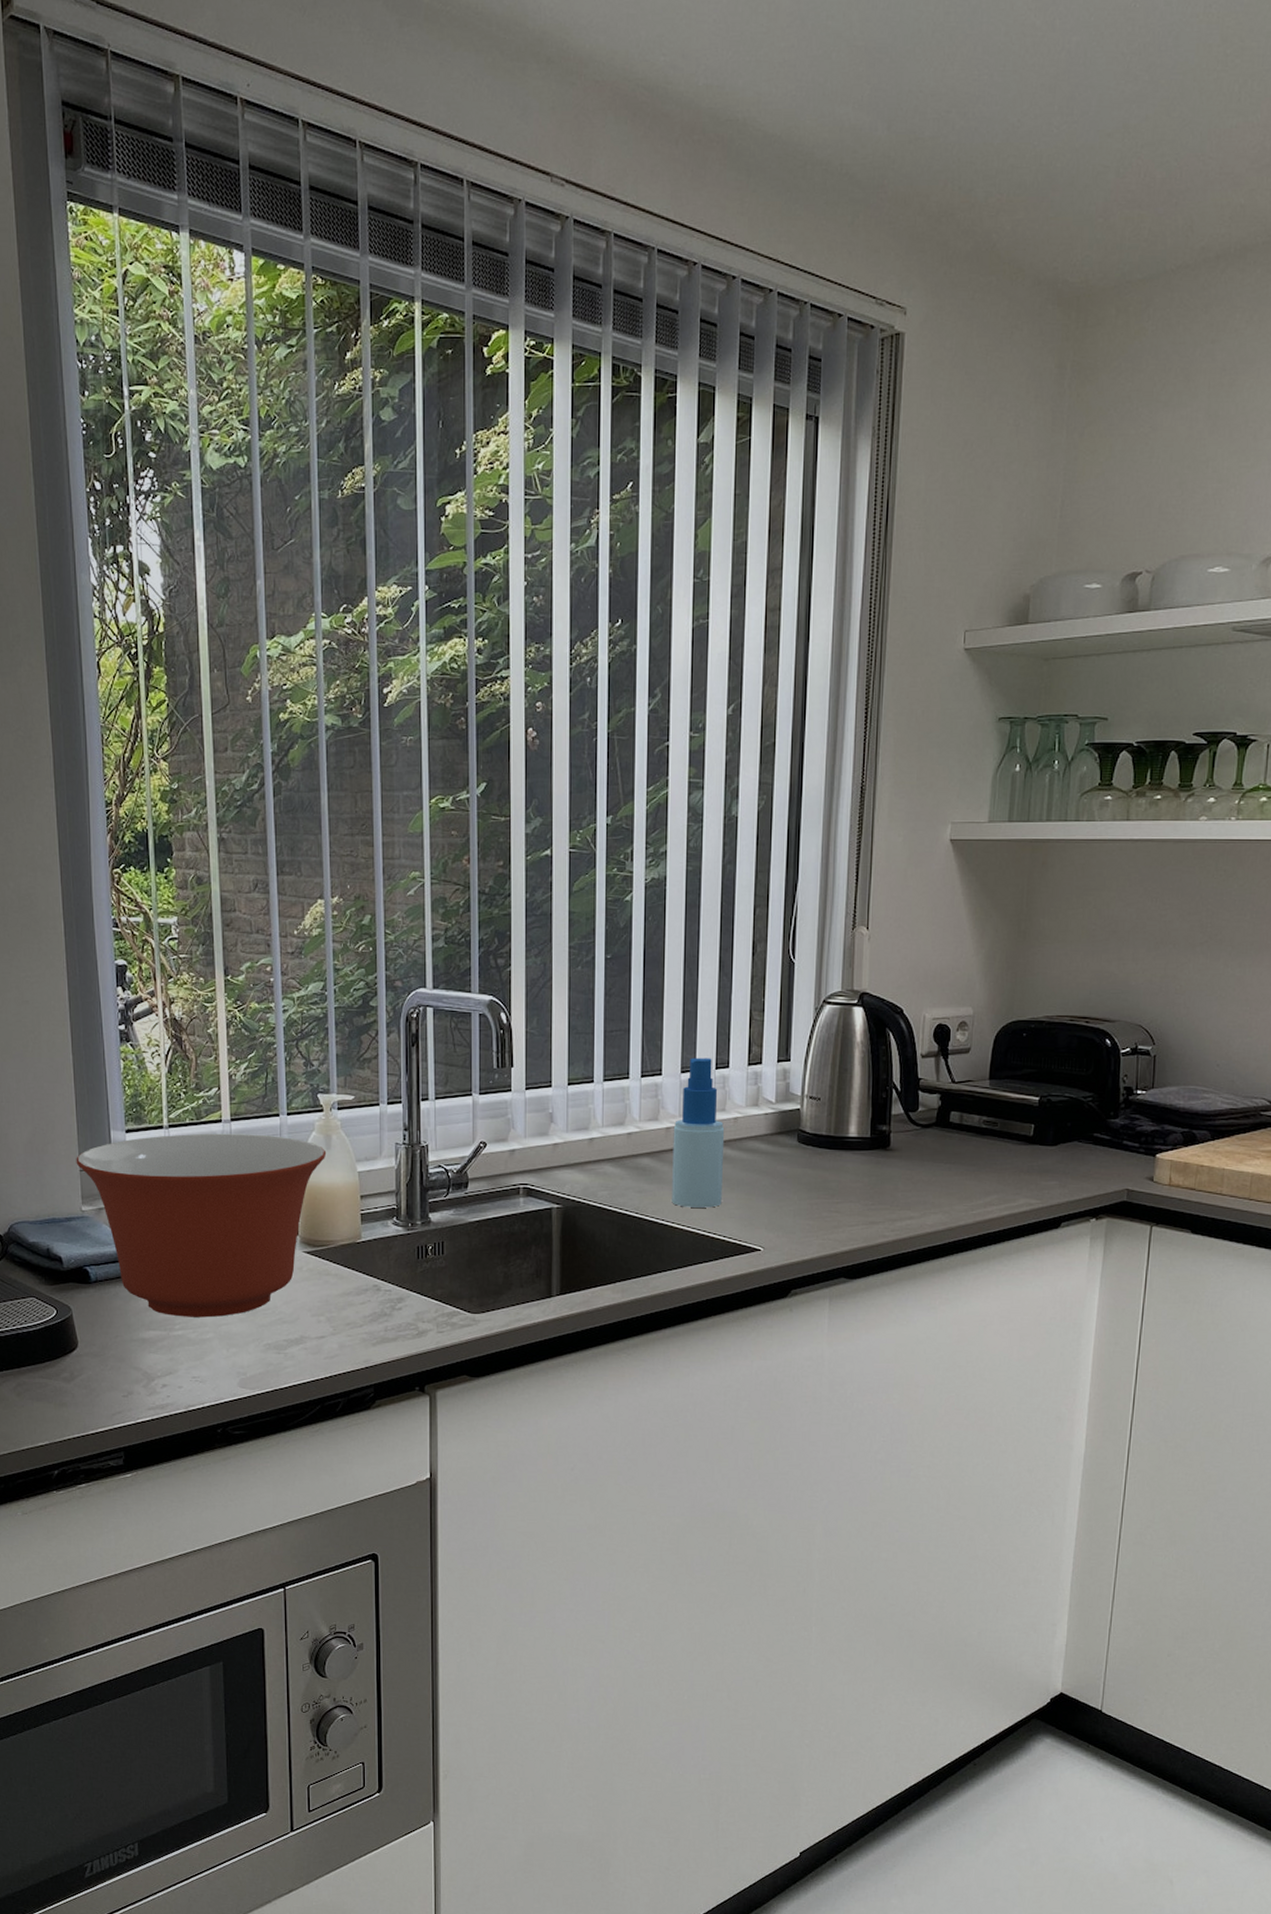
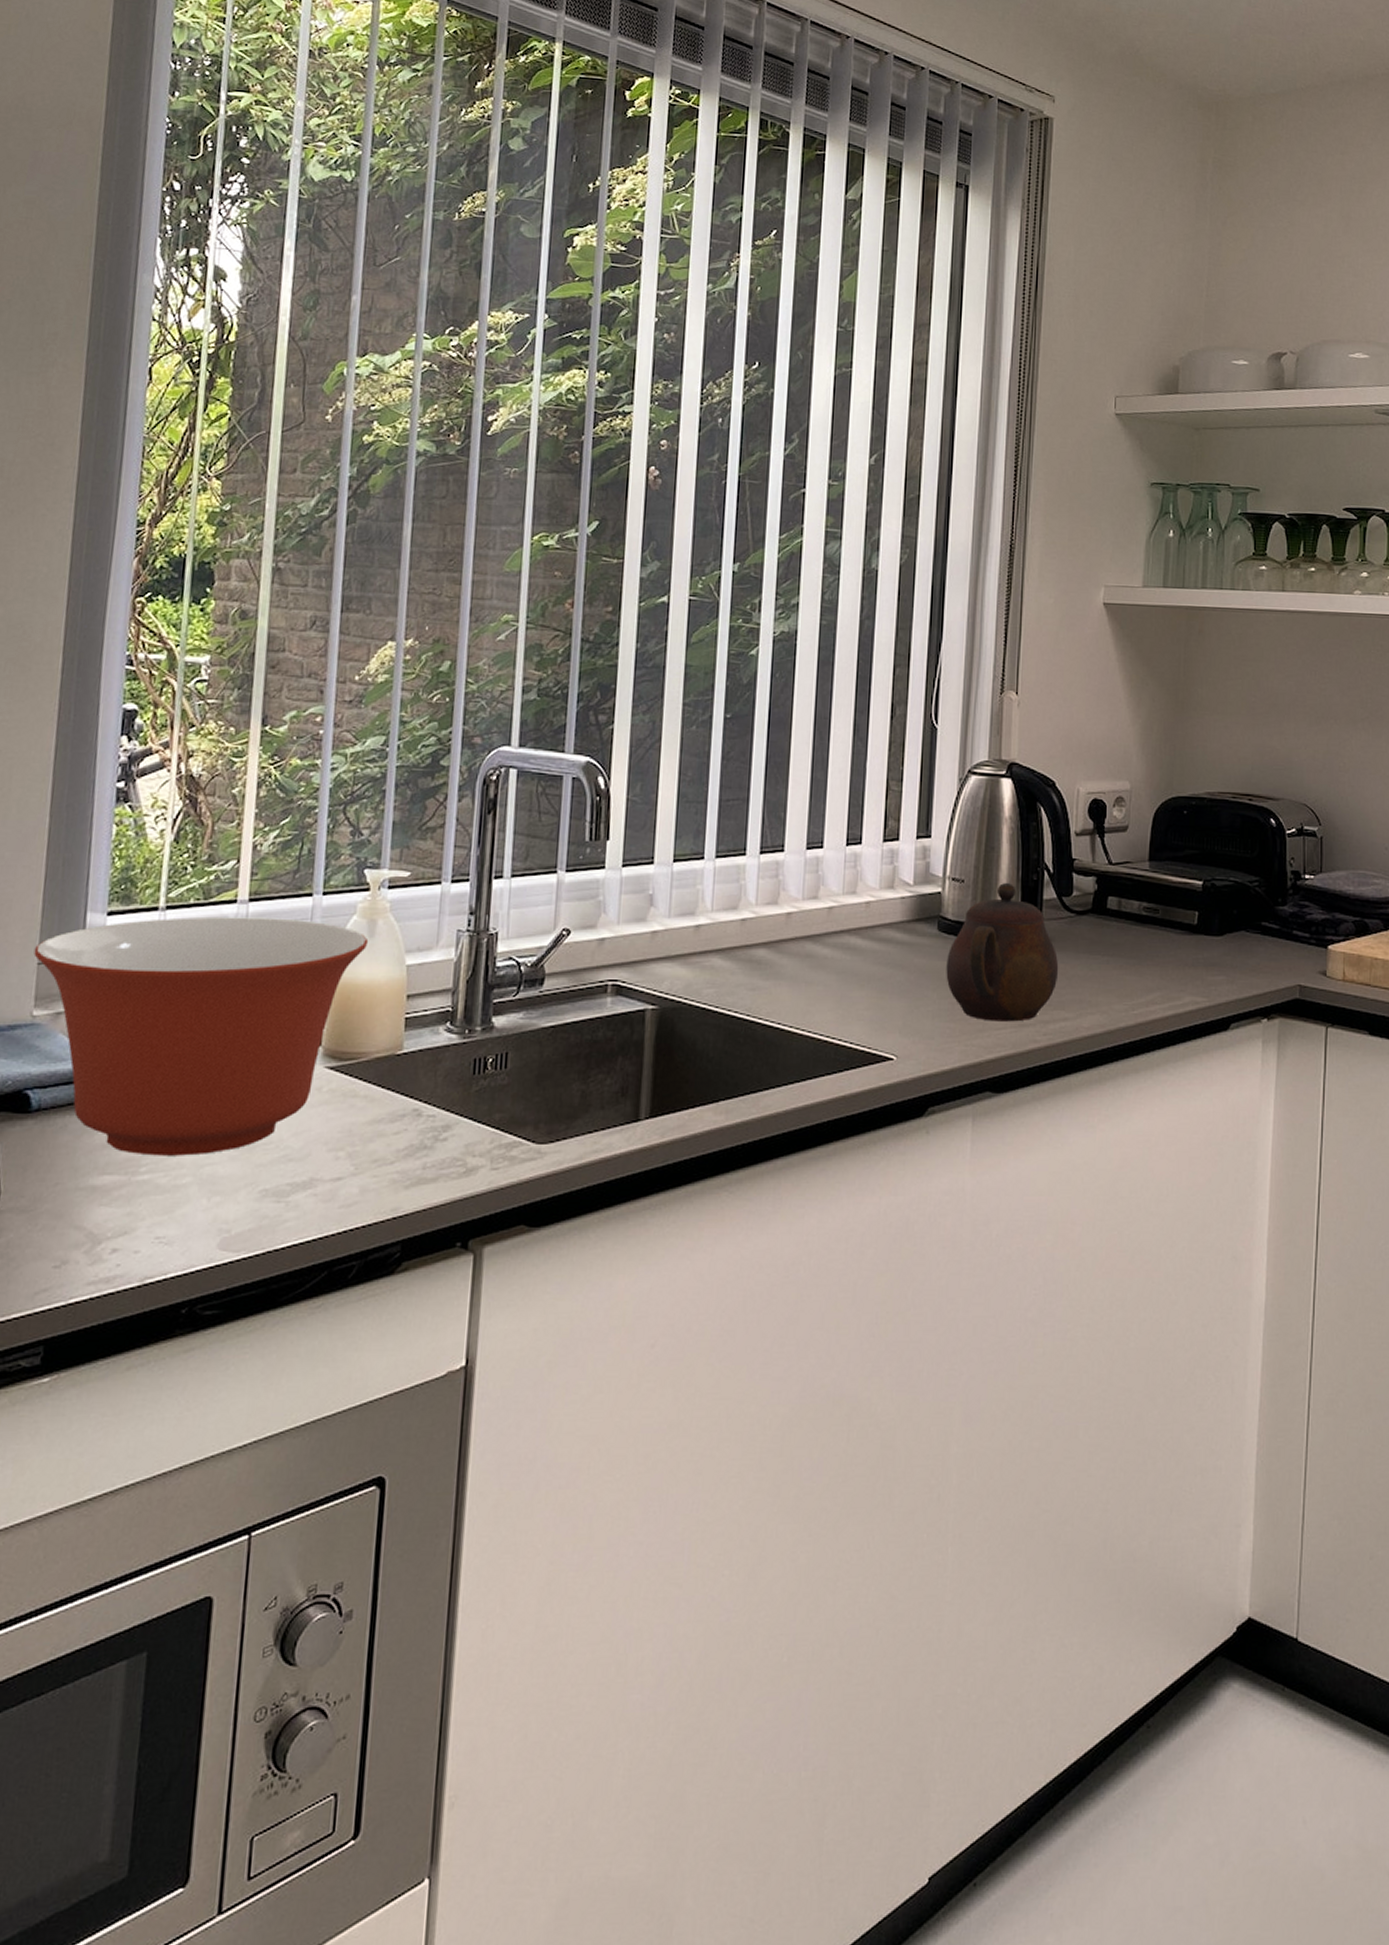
spray bottle: present [672,1057,725,1208] -> none [790,832,855,1008]
teapot: none [805,1101,906,1220] -> present [946,883,1059,1022]

